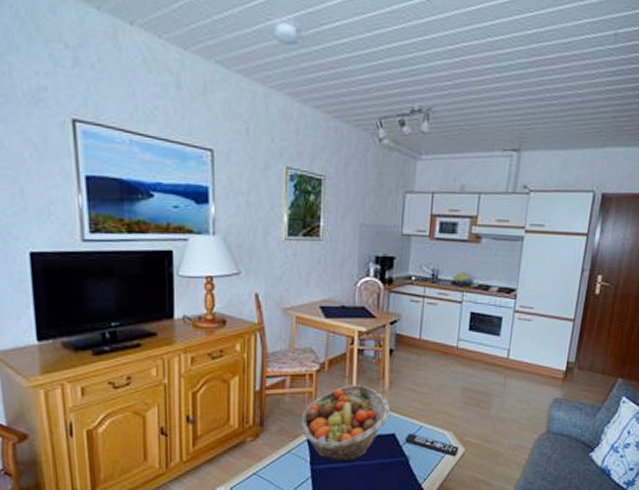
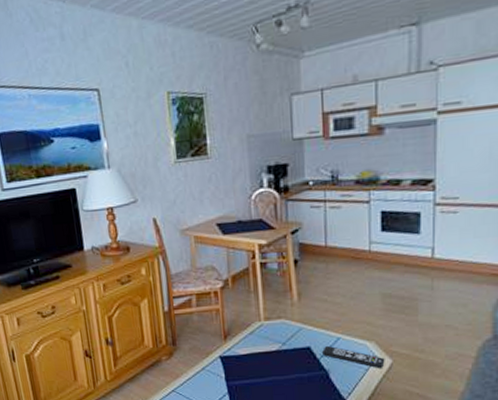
fruit basket: present [301,384,391,461] -> none [211,298,303,377]

